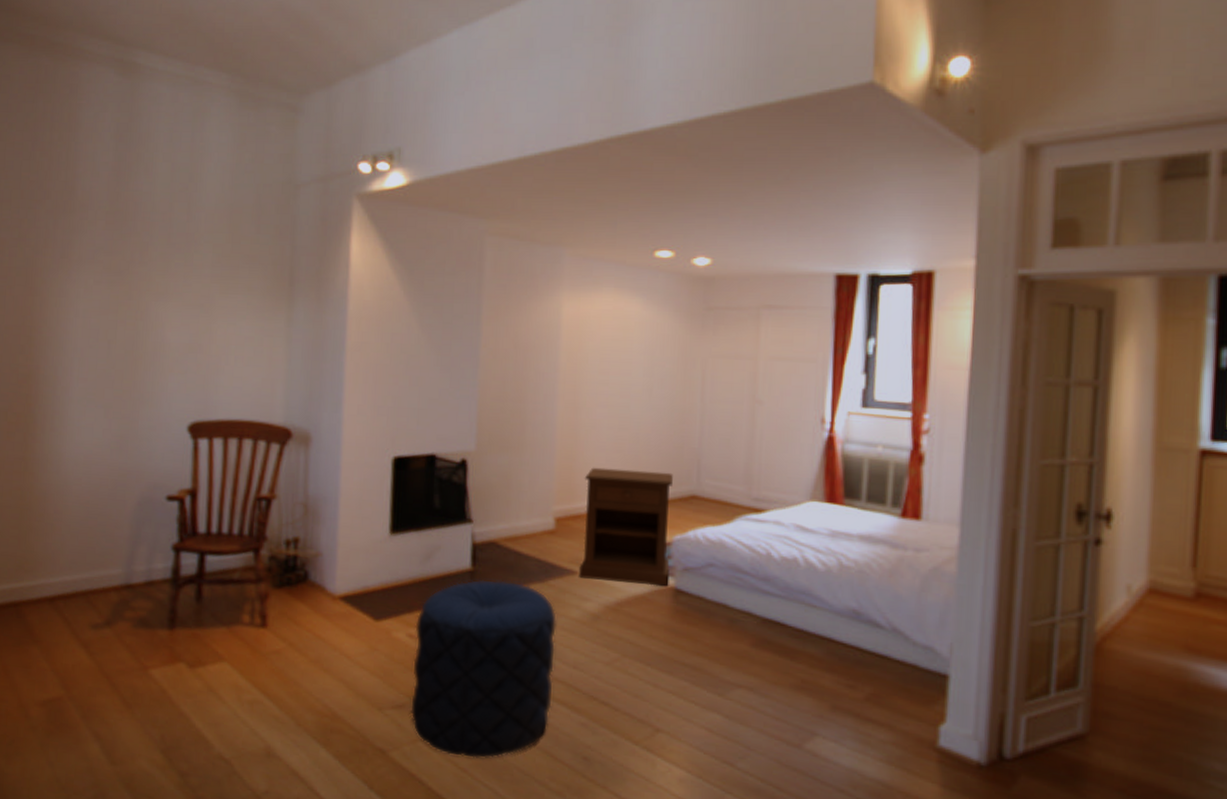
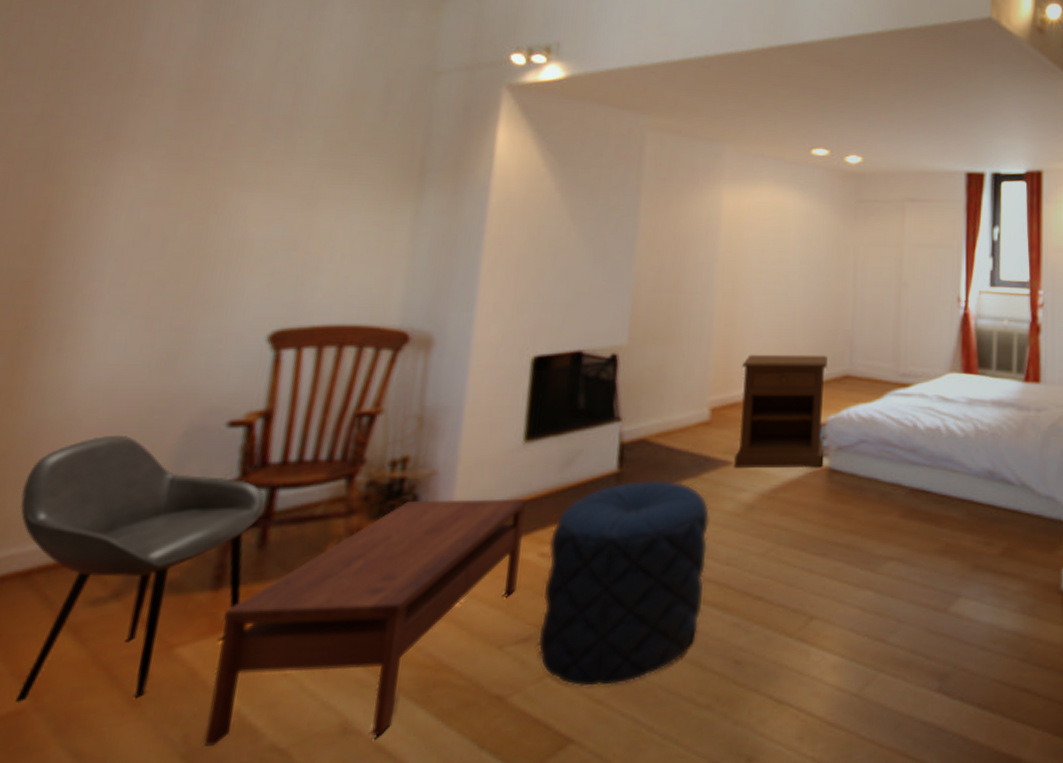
armchair: none [41,500,198,702] -> present [14,434,265,702]
coffee table: none [175,575,396,764] -> present [204,498,528,746]

